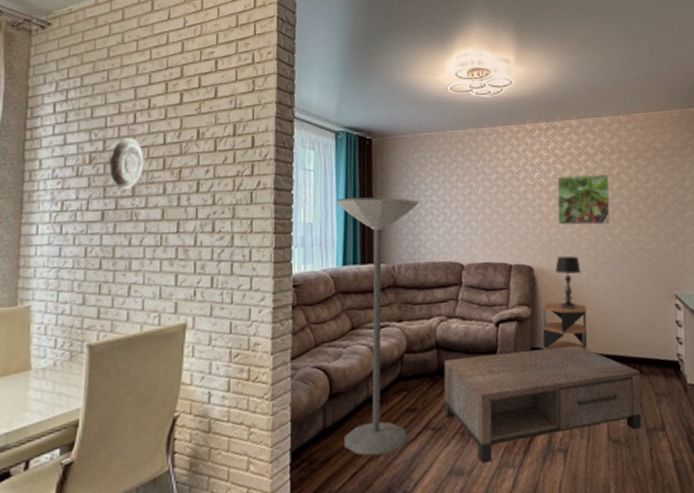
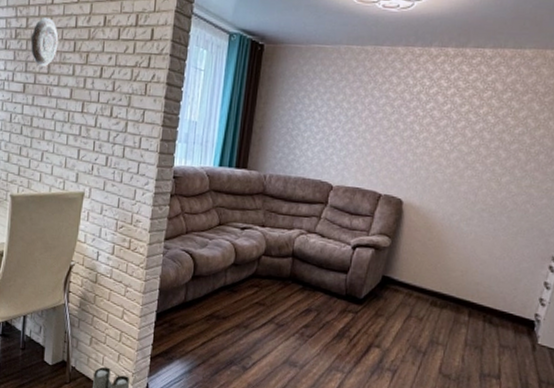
floor lamp: present [337,196,419,456] -> none [200,102,300,334]
coffee table: present [444,345,642,463] -> none [289,269,489,372]
side table: present [542,302,588,351] -> none [394,237,449,289]
table lamp: present [555,255,581,310] -> none [422,194,454,249]
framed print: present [557,174,610,226] -> none [441,110,513,171]

